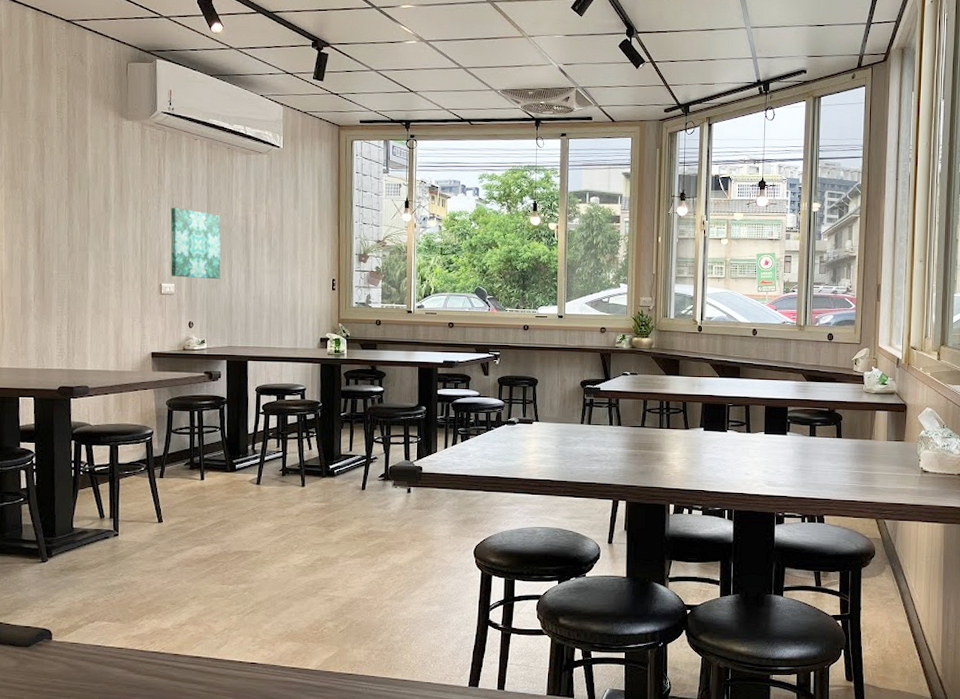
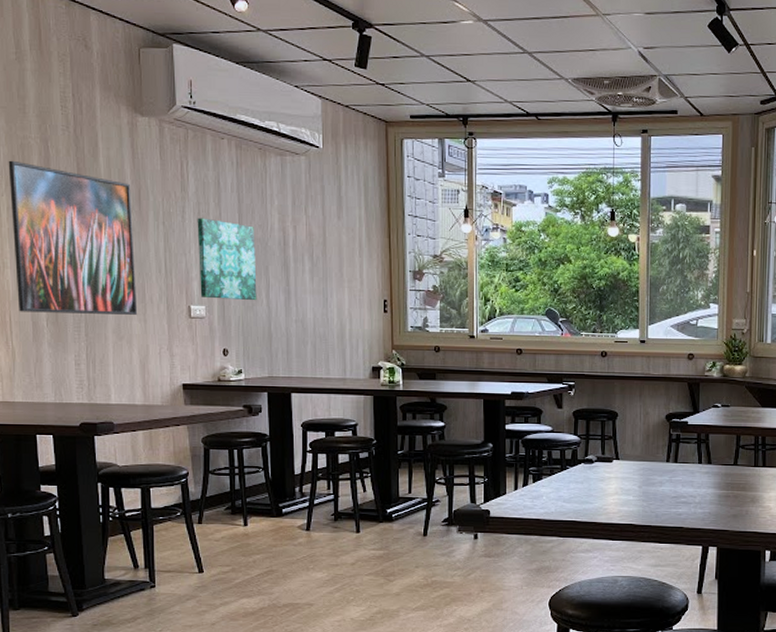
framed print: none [8,157,115,291] -> present [8,160,138,315]

